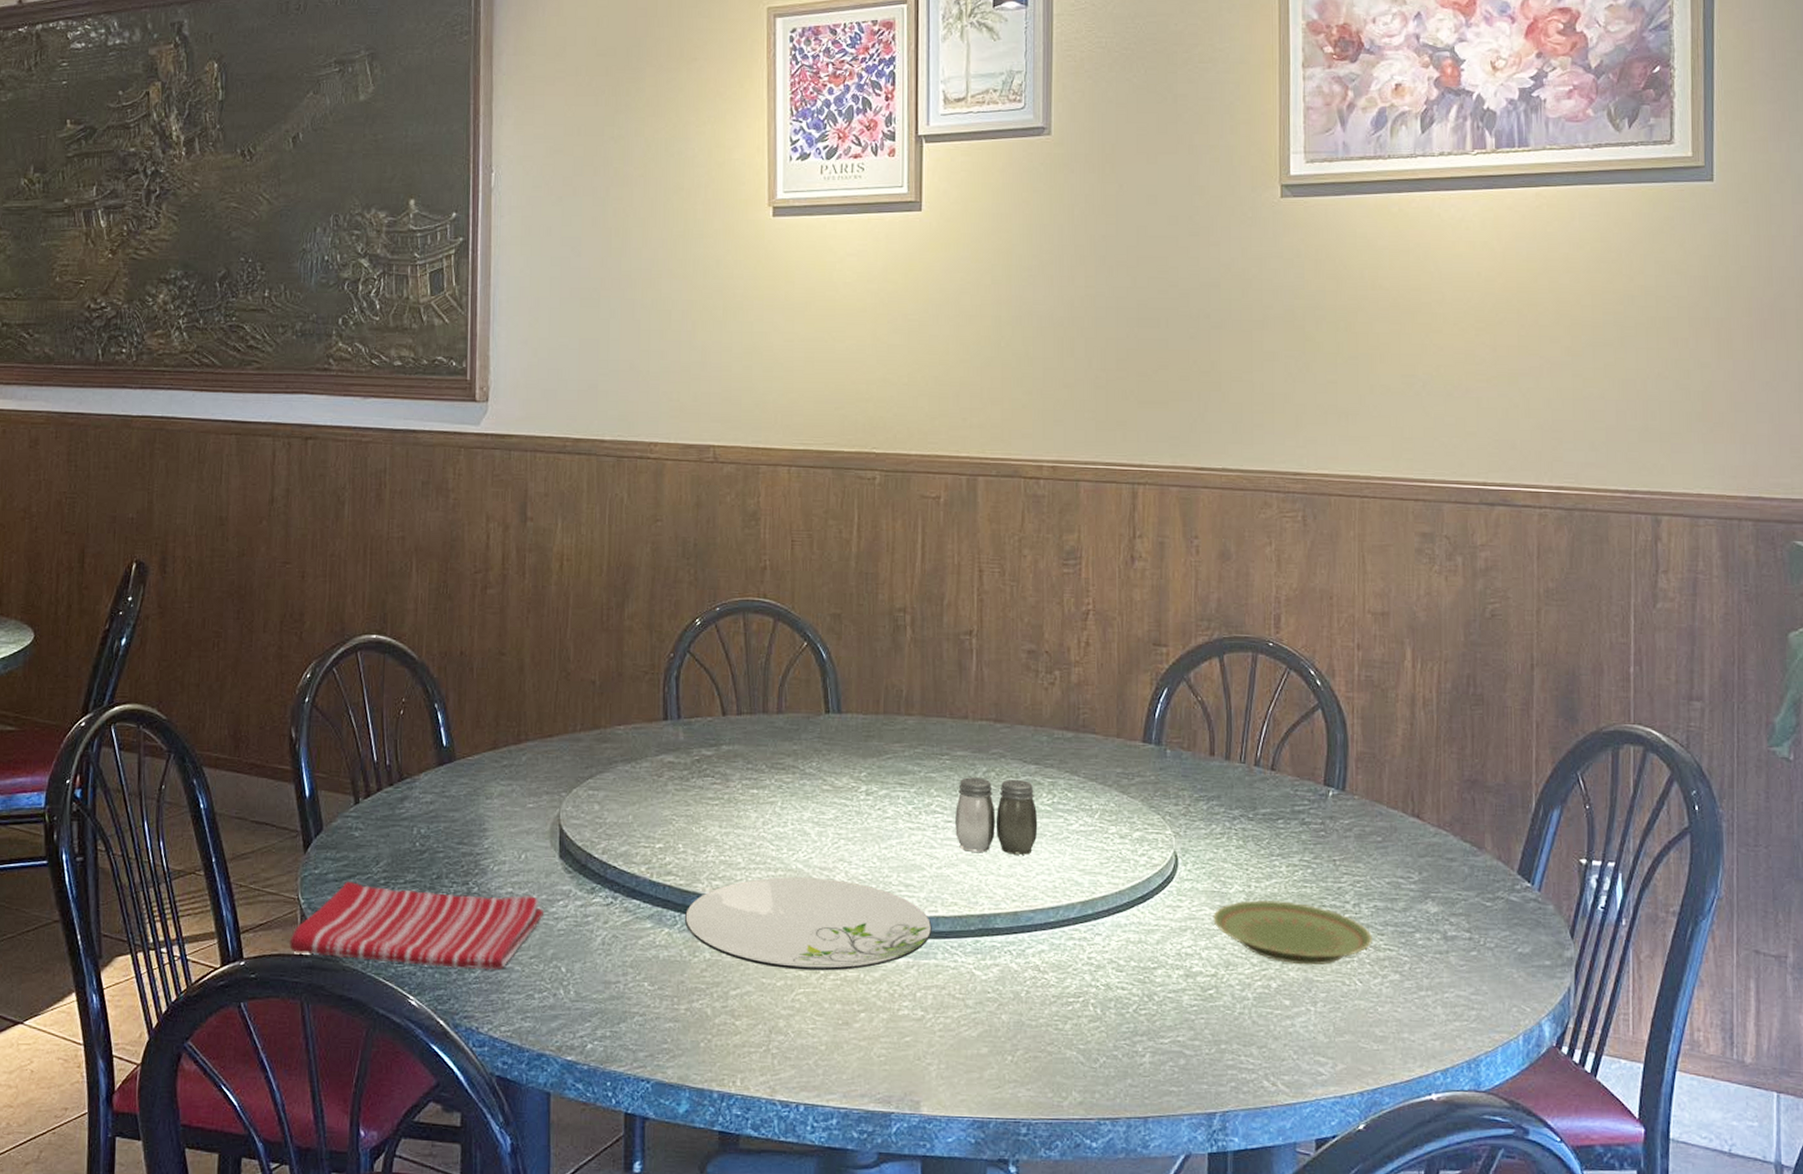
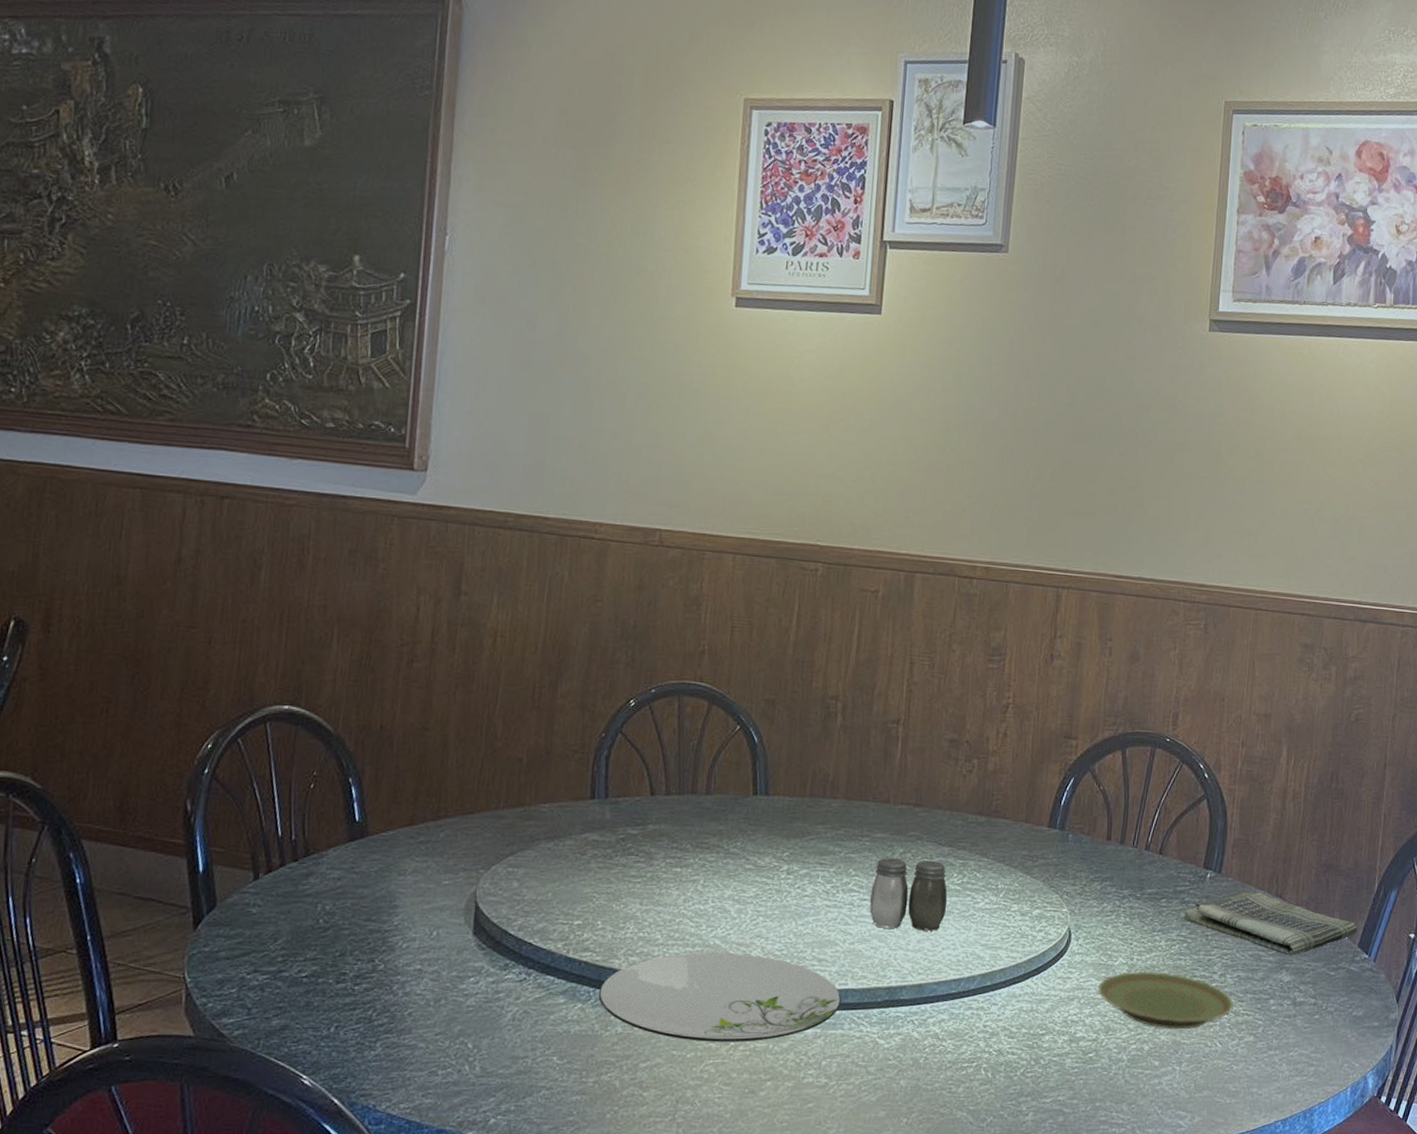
dish towel: present [289,881,543,970] -> none [171,958,453,1048]
dish towel: none [1306,811,1515,884] -> present [1184,891,1358,956]

